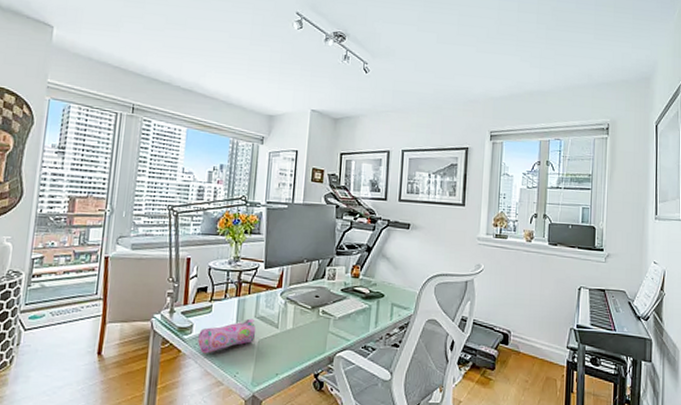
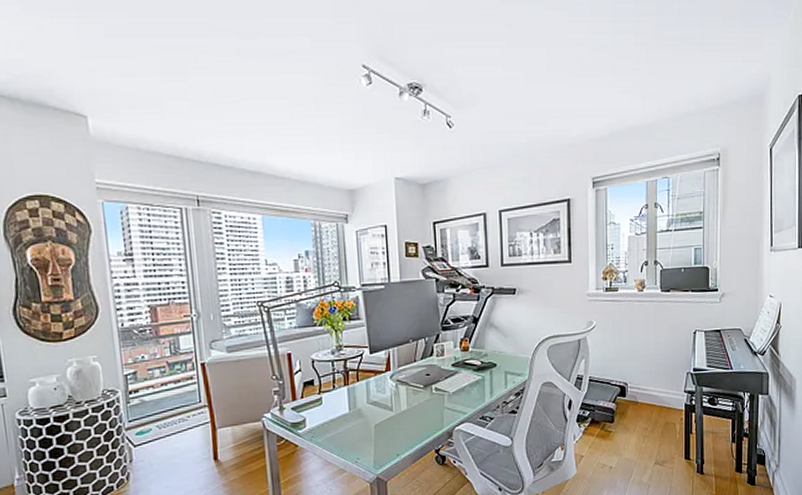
pencil case: present [198,318,256,354] -> none [313,405,371,445]

